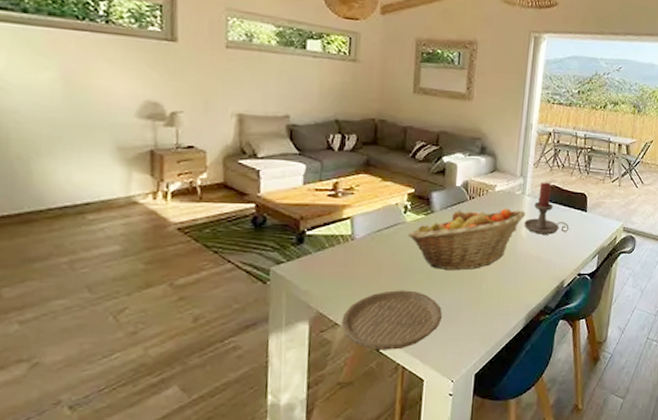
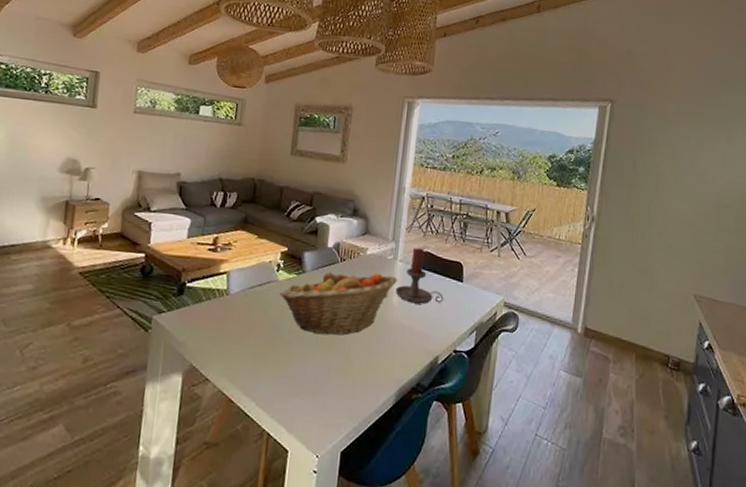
plate: present [341,290,442,351] -> none [211,349,309,414]

